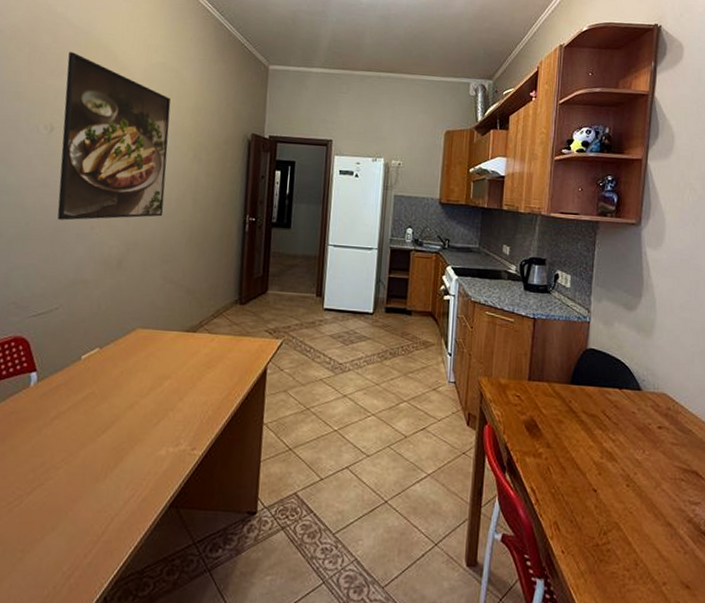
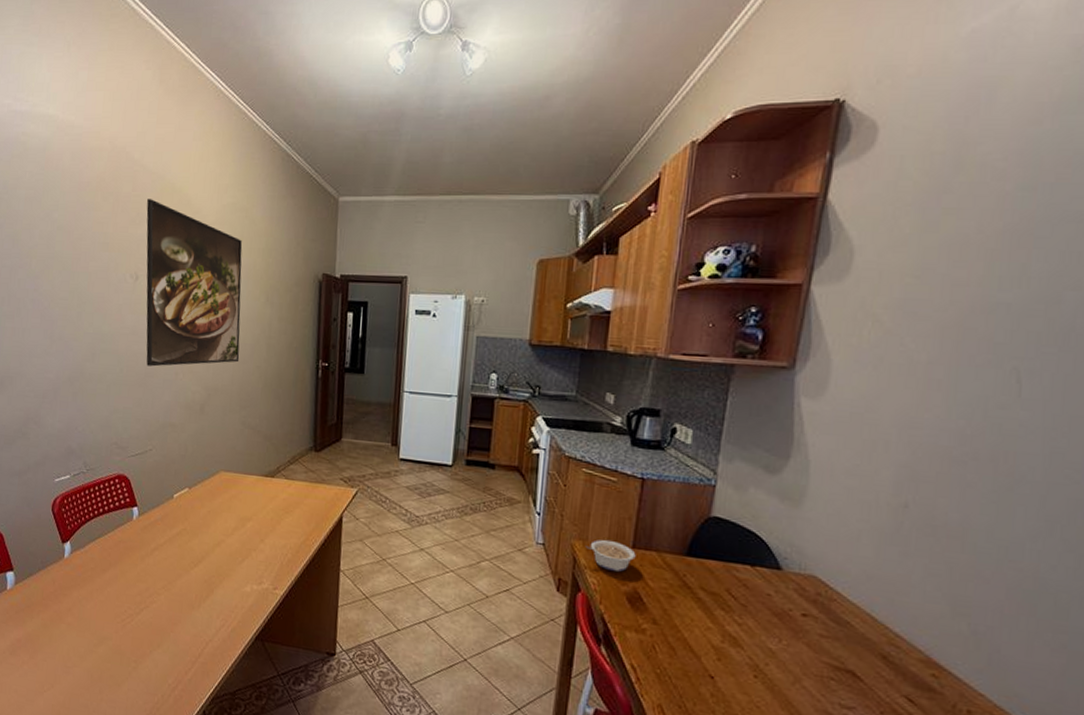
legume: none [490,374,531,403] -> present [585,539,636,572]

